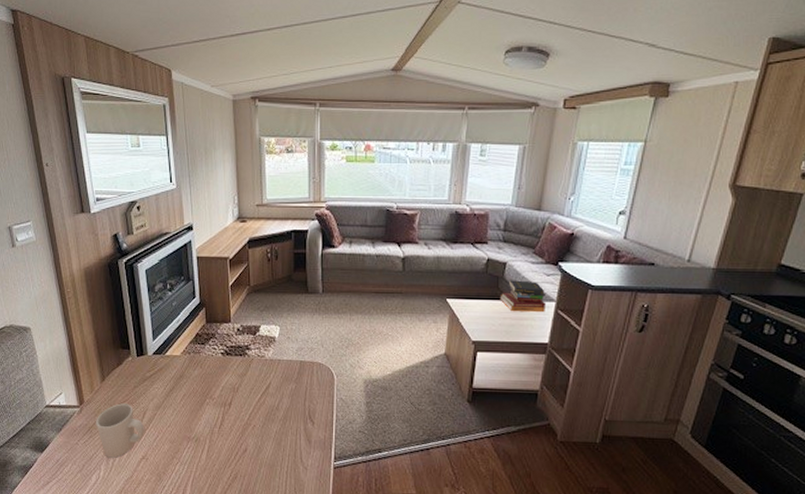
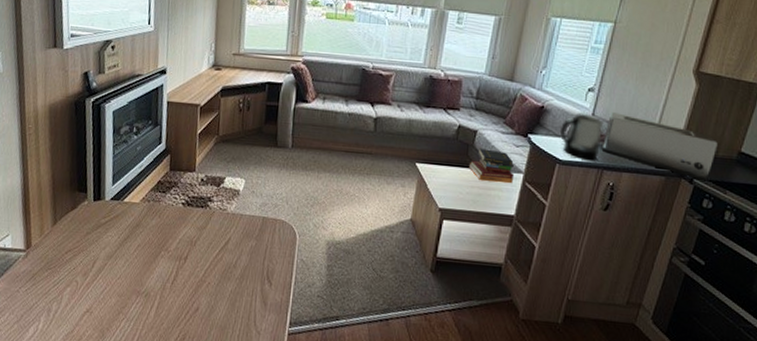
mug: present [96,403,145,458] -> none [41,250,94,309]
kettle: none [591,237,636,283] -> present [559,113,604,160]
toaster: none [634,234,757,296] -> present [601,112,719,182]

